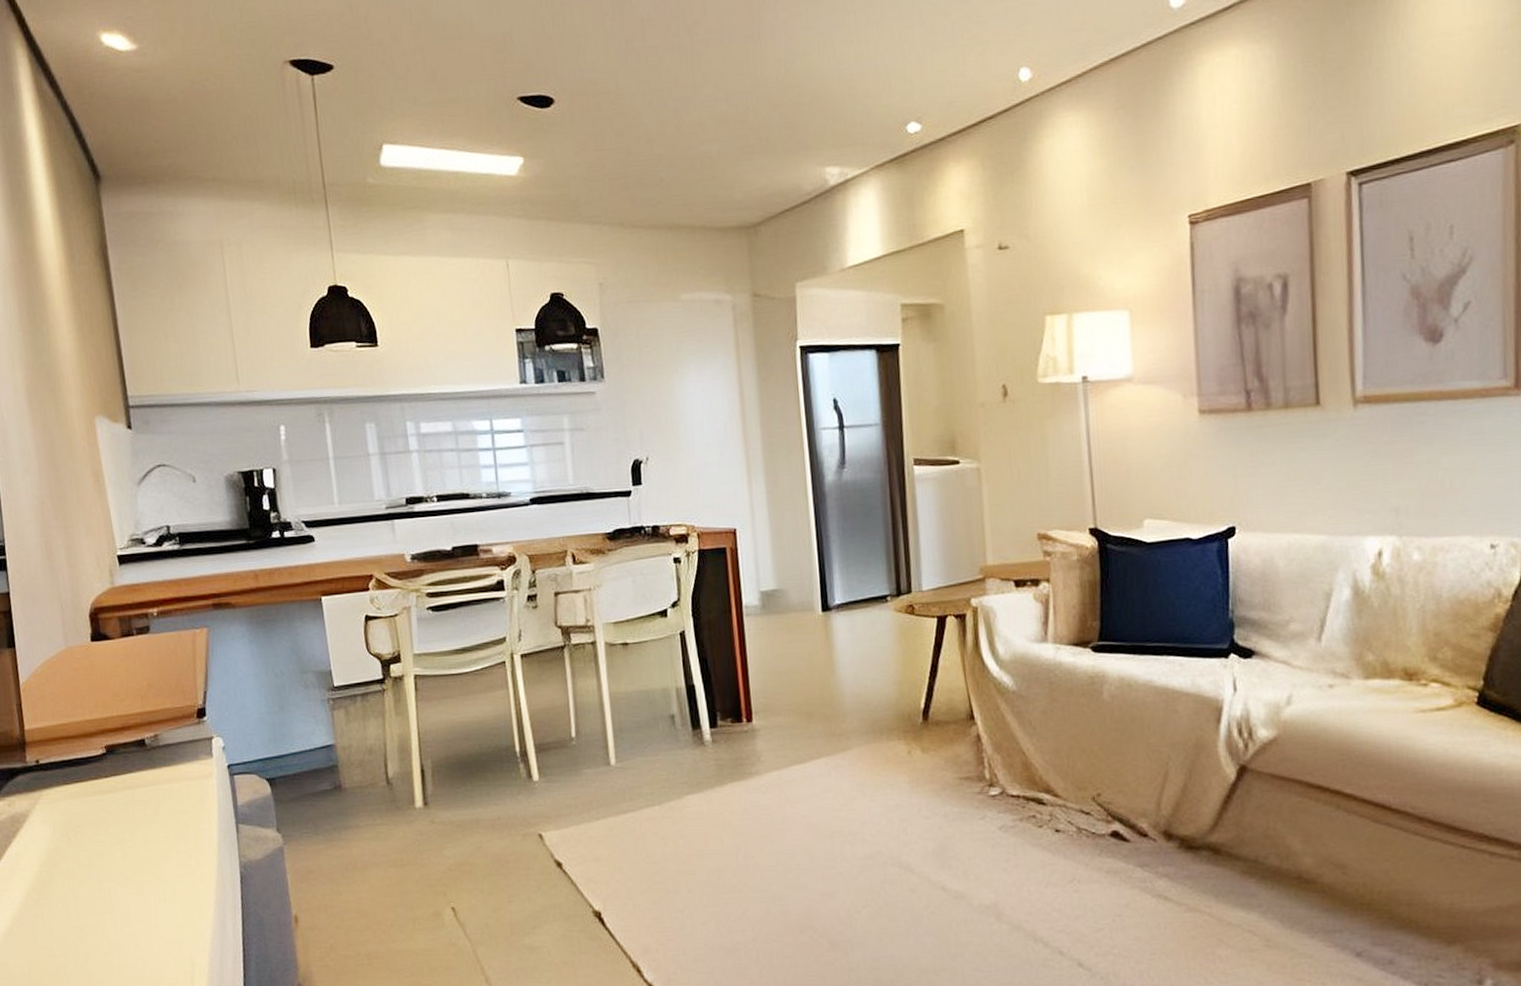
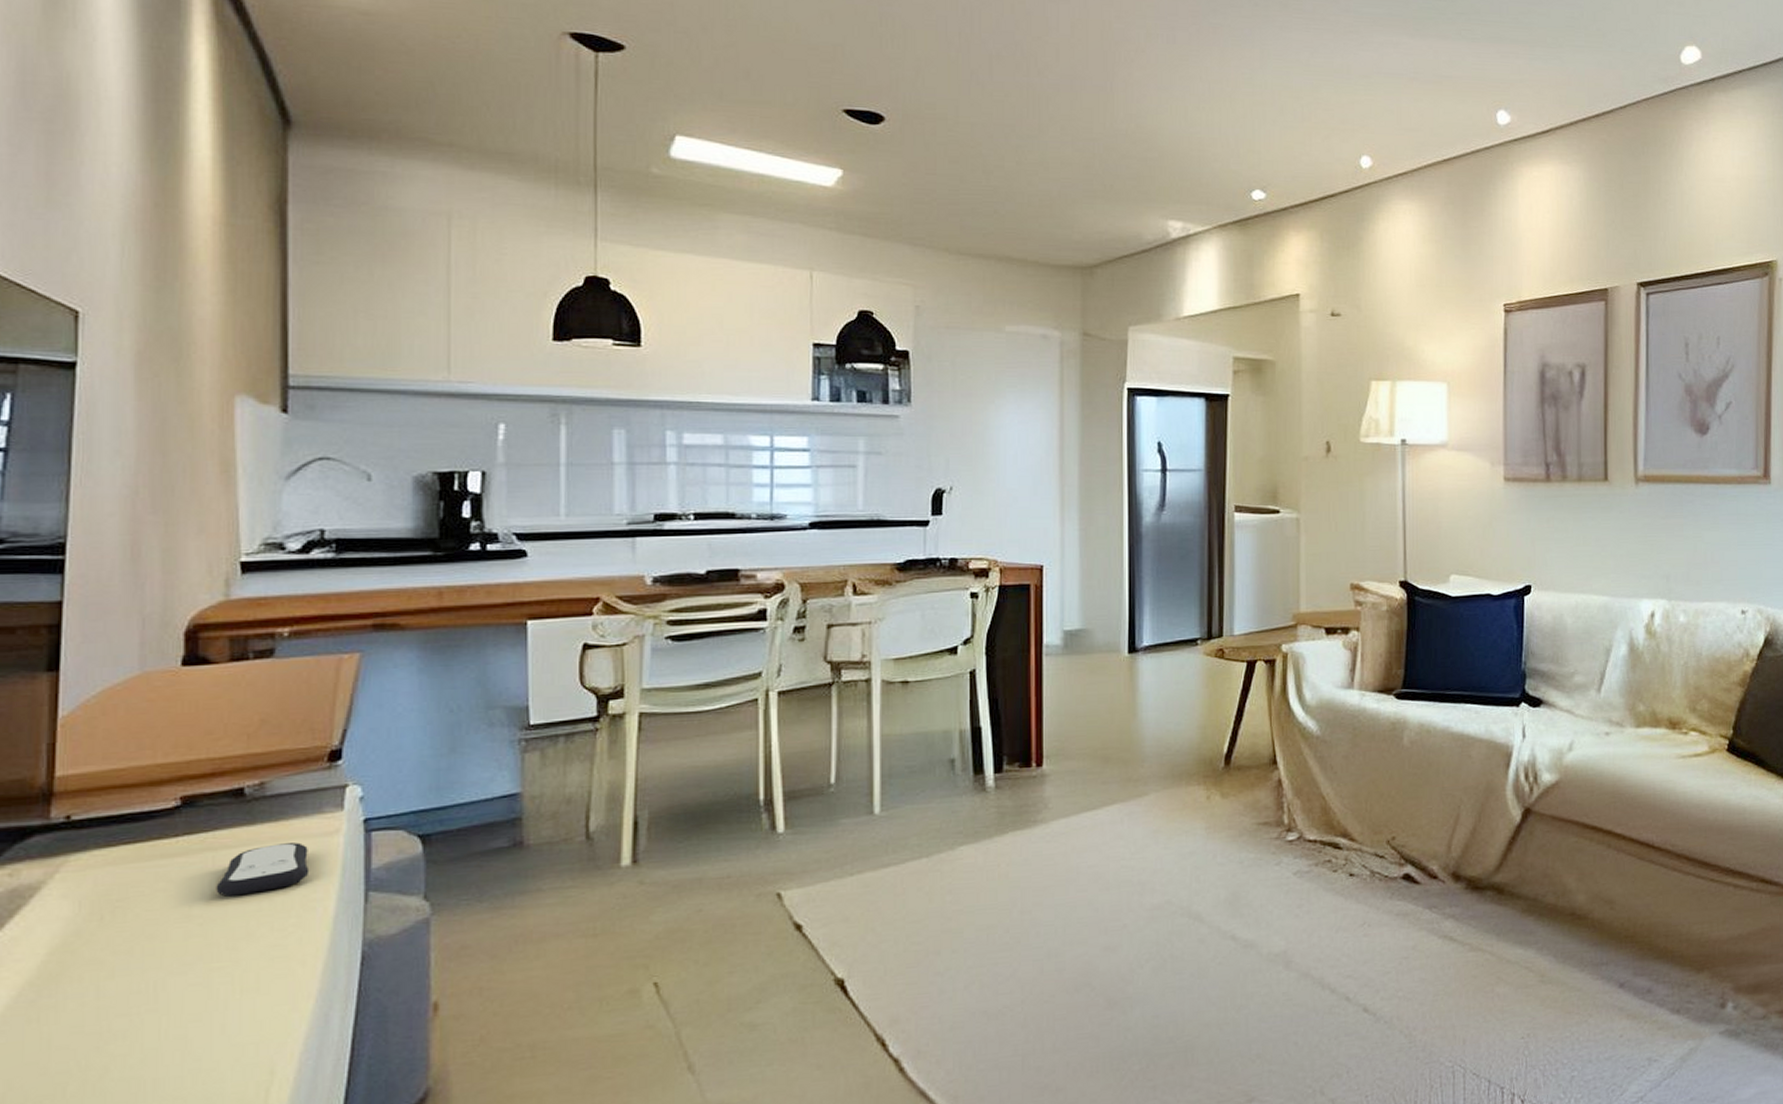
remote control: none [137,783,197,825] -> present [216,842,310,897]

